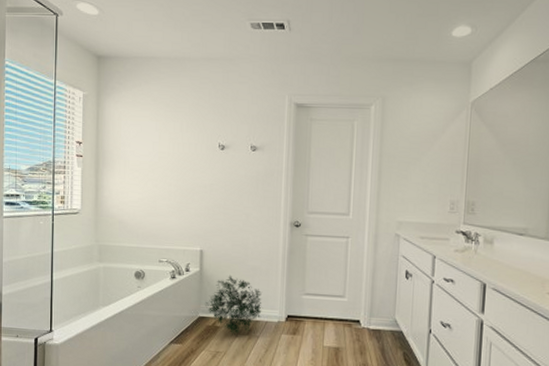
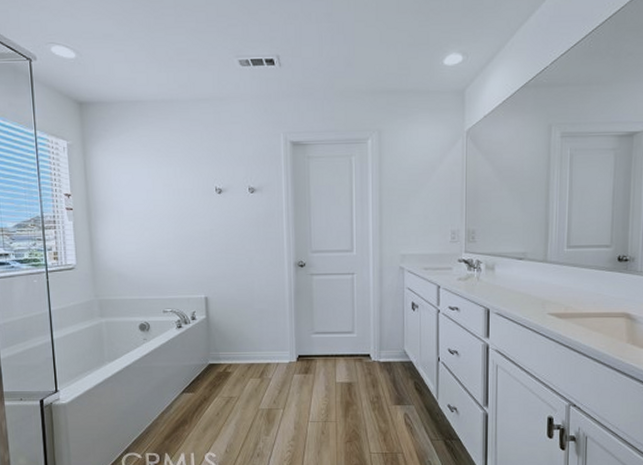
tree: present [205,275,262,335] -> none [215,320,273,379]

